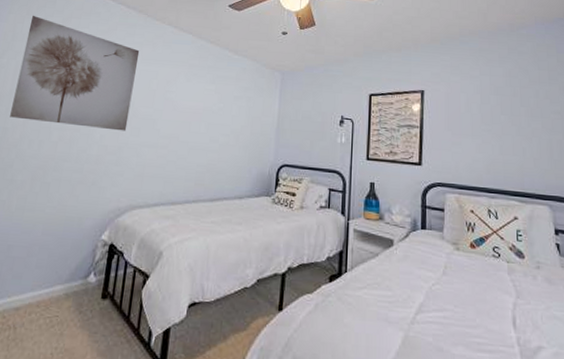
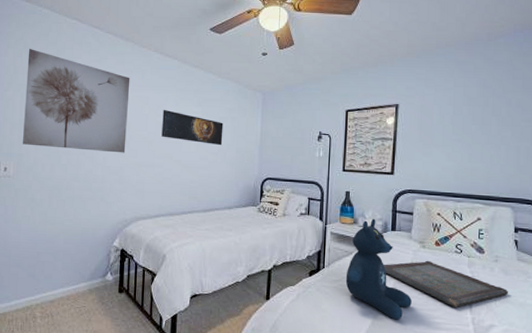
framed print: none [169,85,238,127] -> present [161,109,223,146]
stuffed bear: none [371,214,447,339] -> present [345,218,412,320]
serving tray: none [413,265,556,324] -> present [383,260,509,307]

